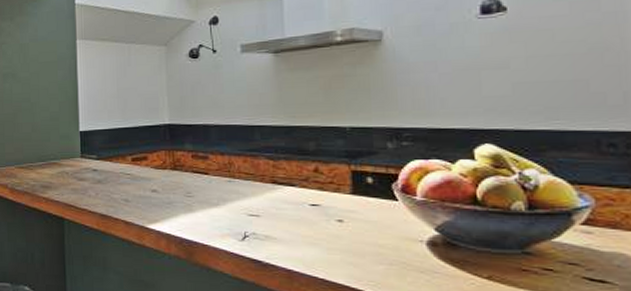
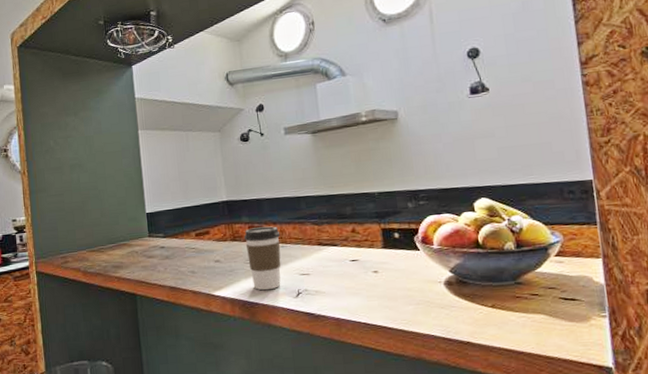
coffee cup: none [186,157,229,229] -> present [244,226,281,291]

